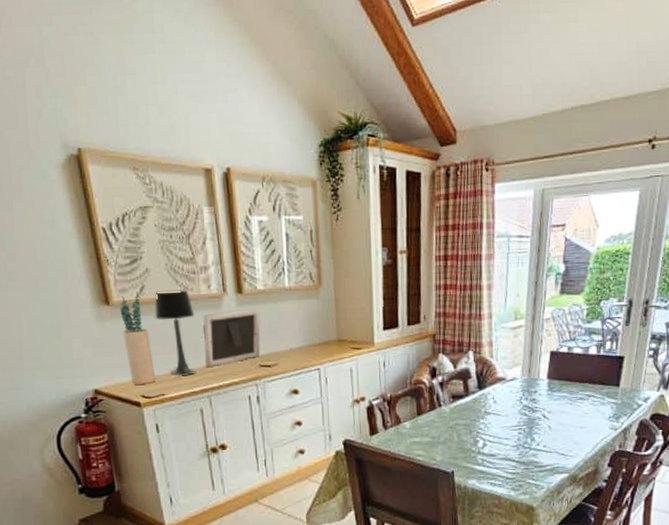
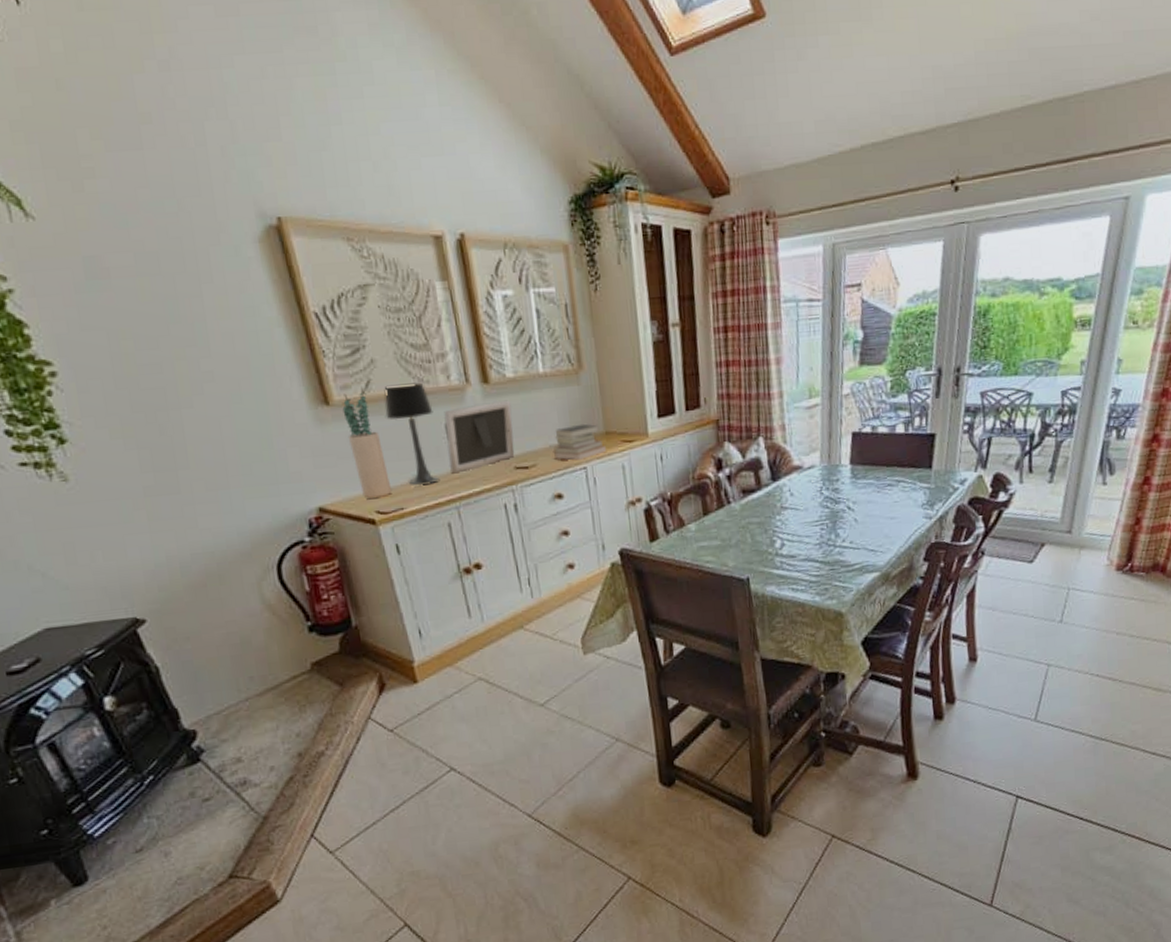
books: none [293,331,338,363] -> present [554,423,607,461]

